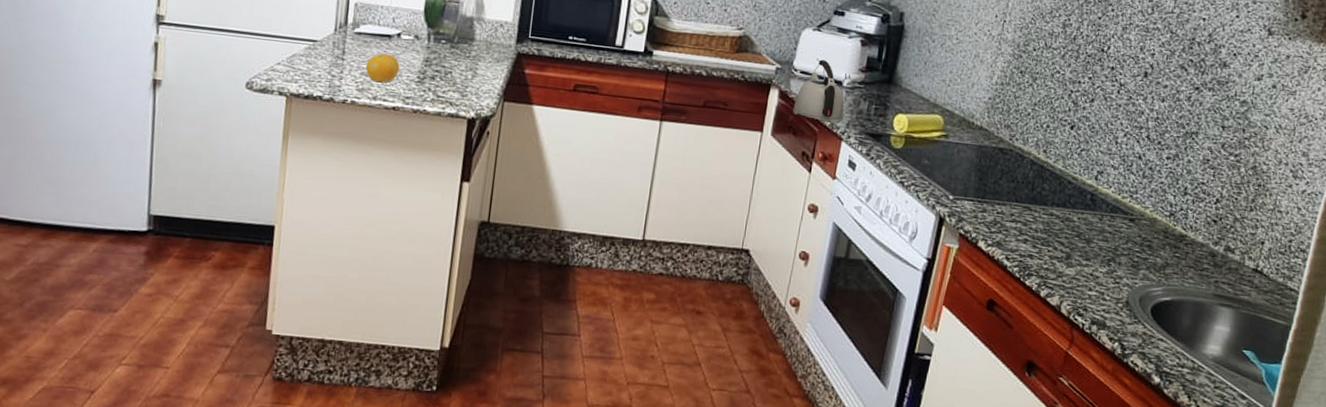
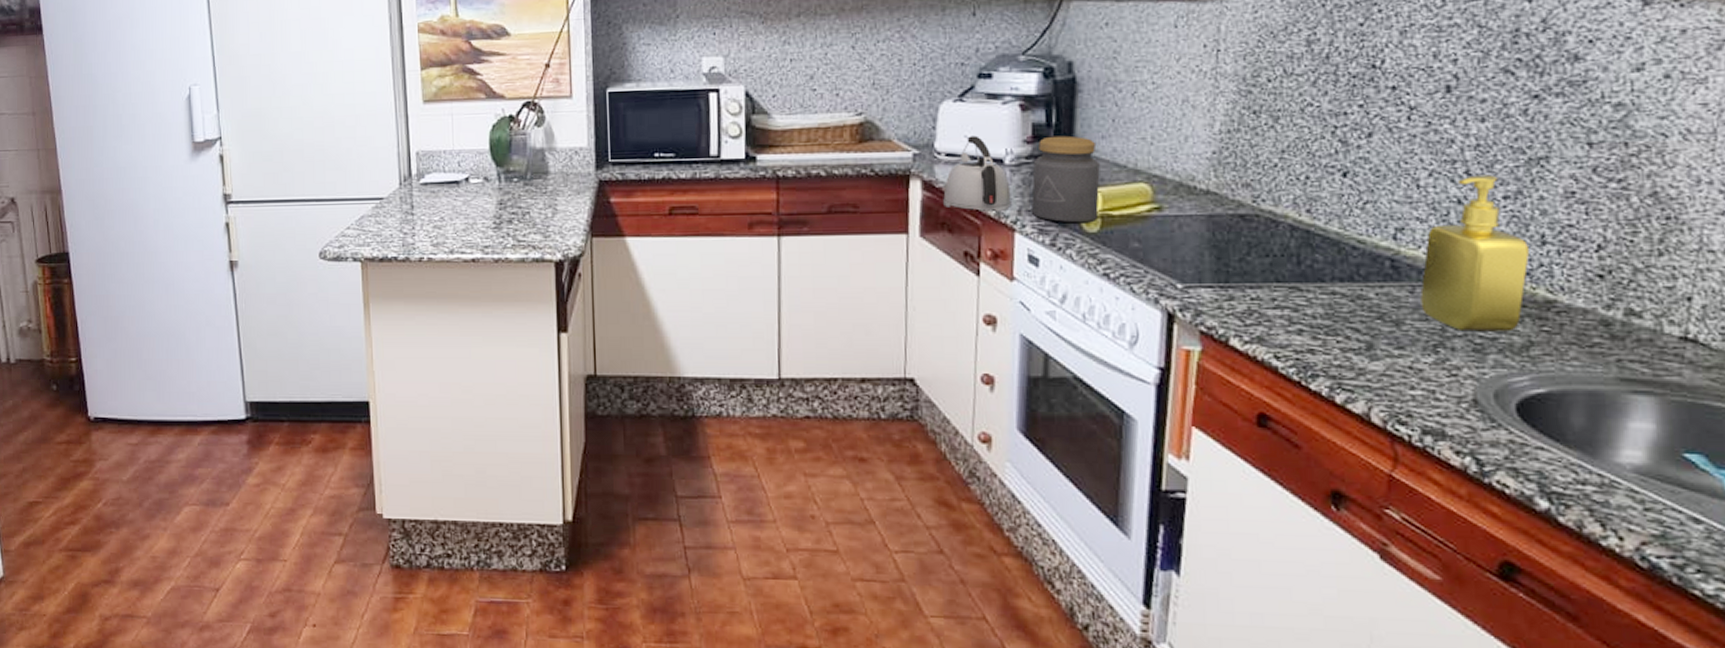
fruit: present [365,53,400,83] -> none [437,202,473,234]
jar: none [857,68,911,141] -> present [1031,135,1100,225]
soap dispenser: none [1105,139,1176,255] -> present [1420,175,1529,332]

